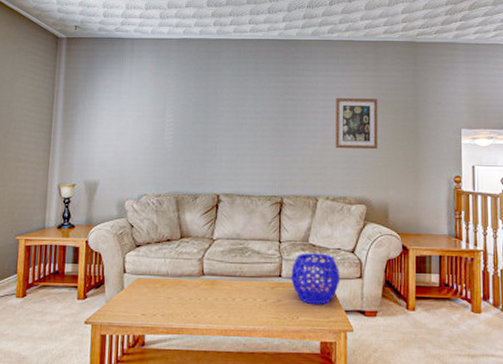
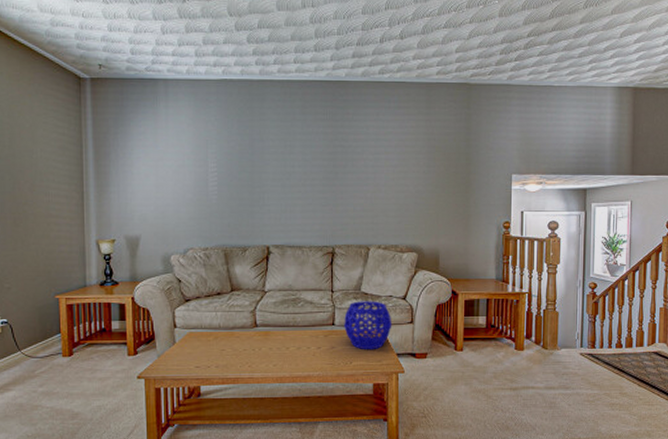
wall art: present [335,98,378,150] -> none [387,144,430,197]

